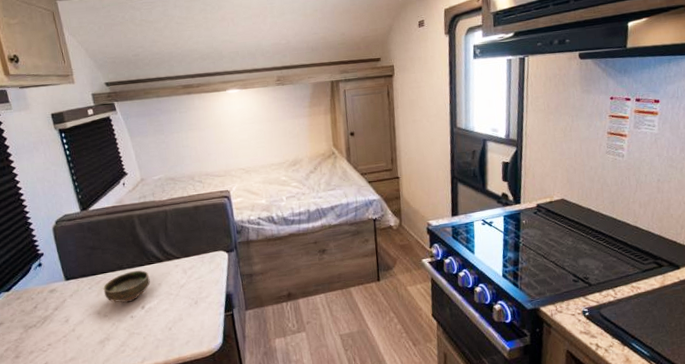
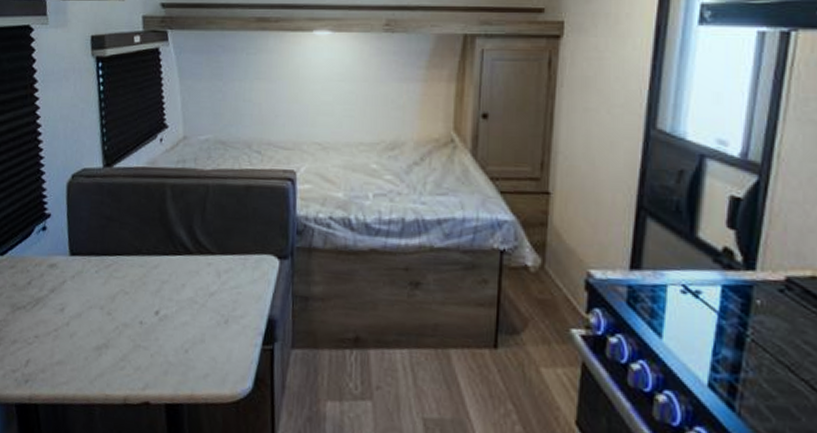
bowl: present [103,270,150,303] -> none [112,259,172,303]

